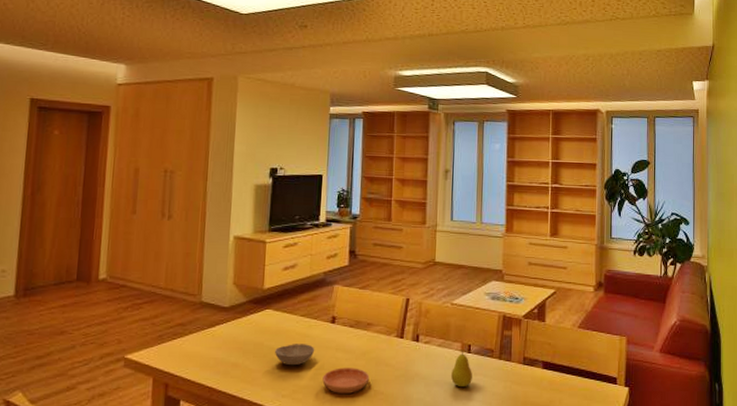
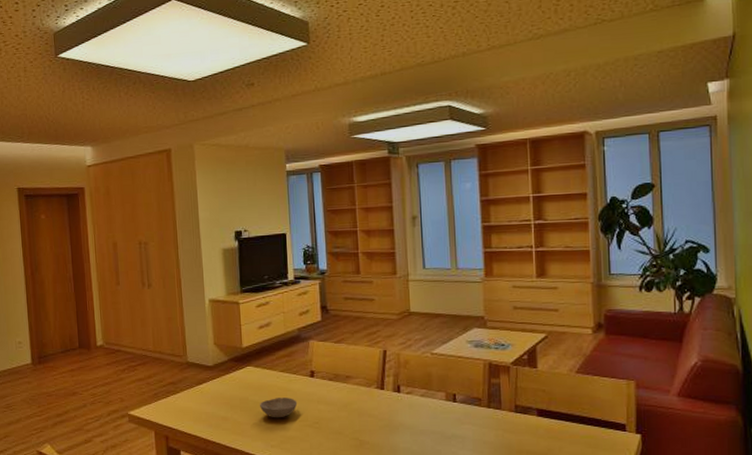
saucer: present [322,368,370,394] -> none [307,419,354,443]
fruit: present [451,350,472,388] -> none [437,399,460,437]

